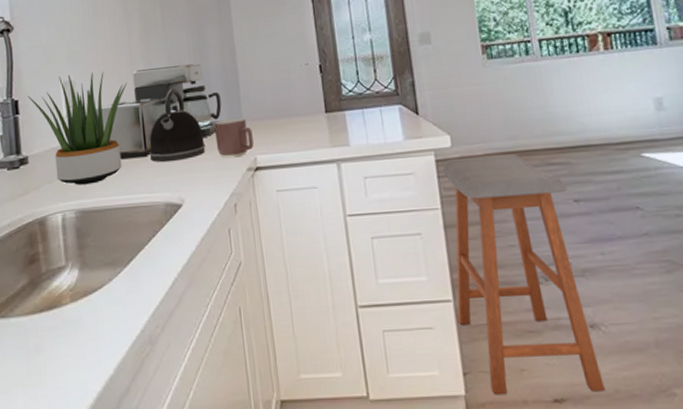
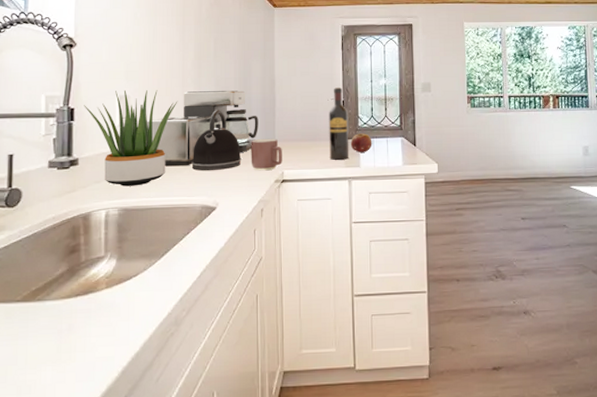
wine bottle: none [303,49,335,139] -> present [329,87,349,160]
fruit: none [334,103,363,128] -> present [350,133,372,153]
stool: present [442,153,605,394] -> none [429,180,529,364]

